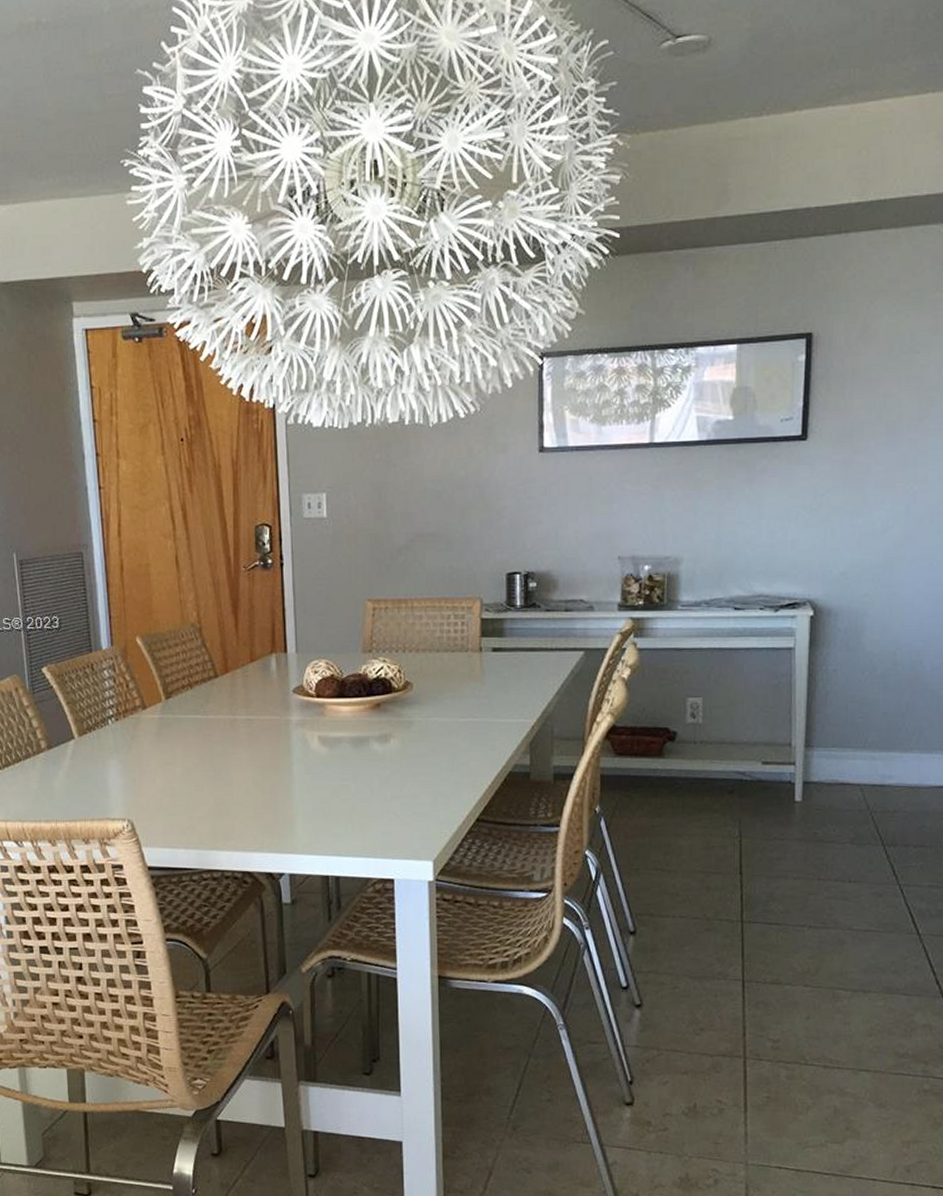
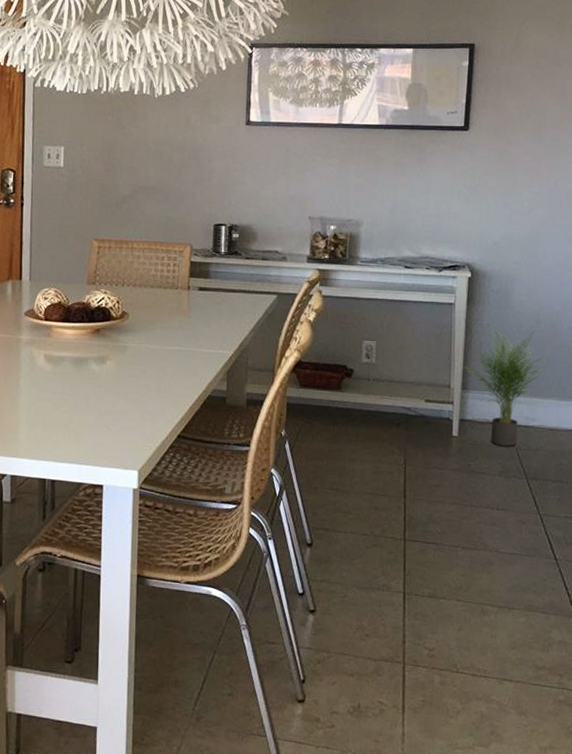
potted plant: none [803,675,903,810] -> present [461,329,545,447]

